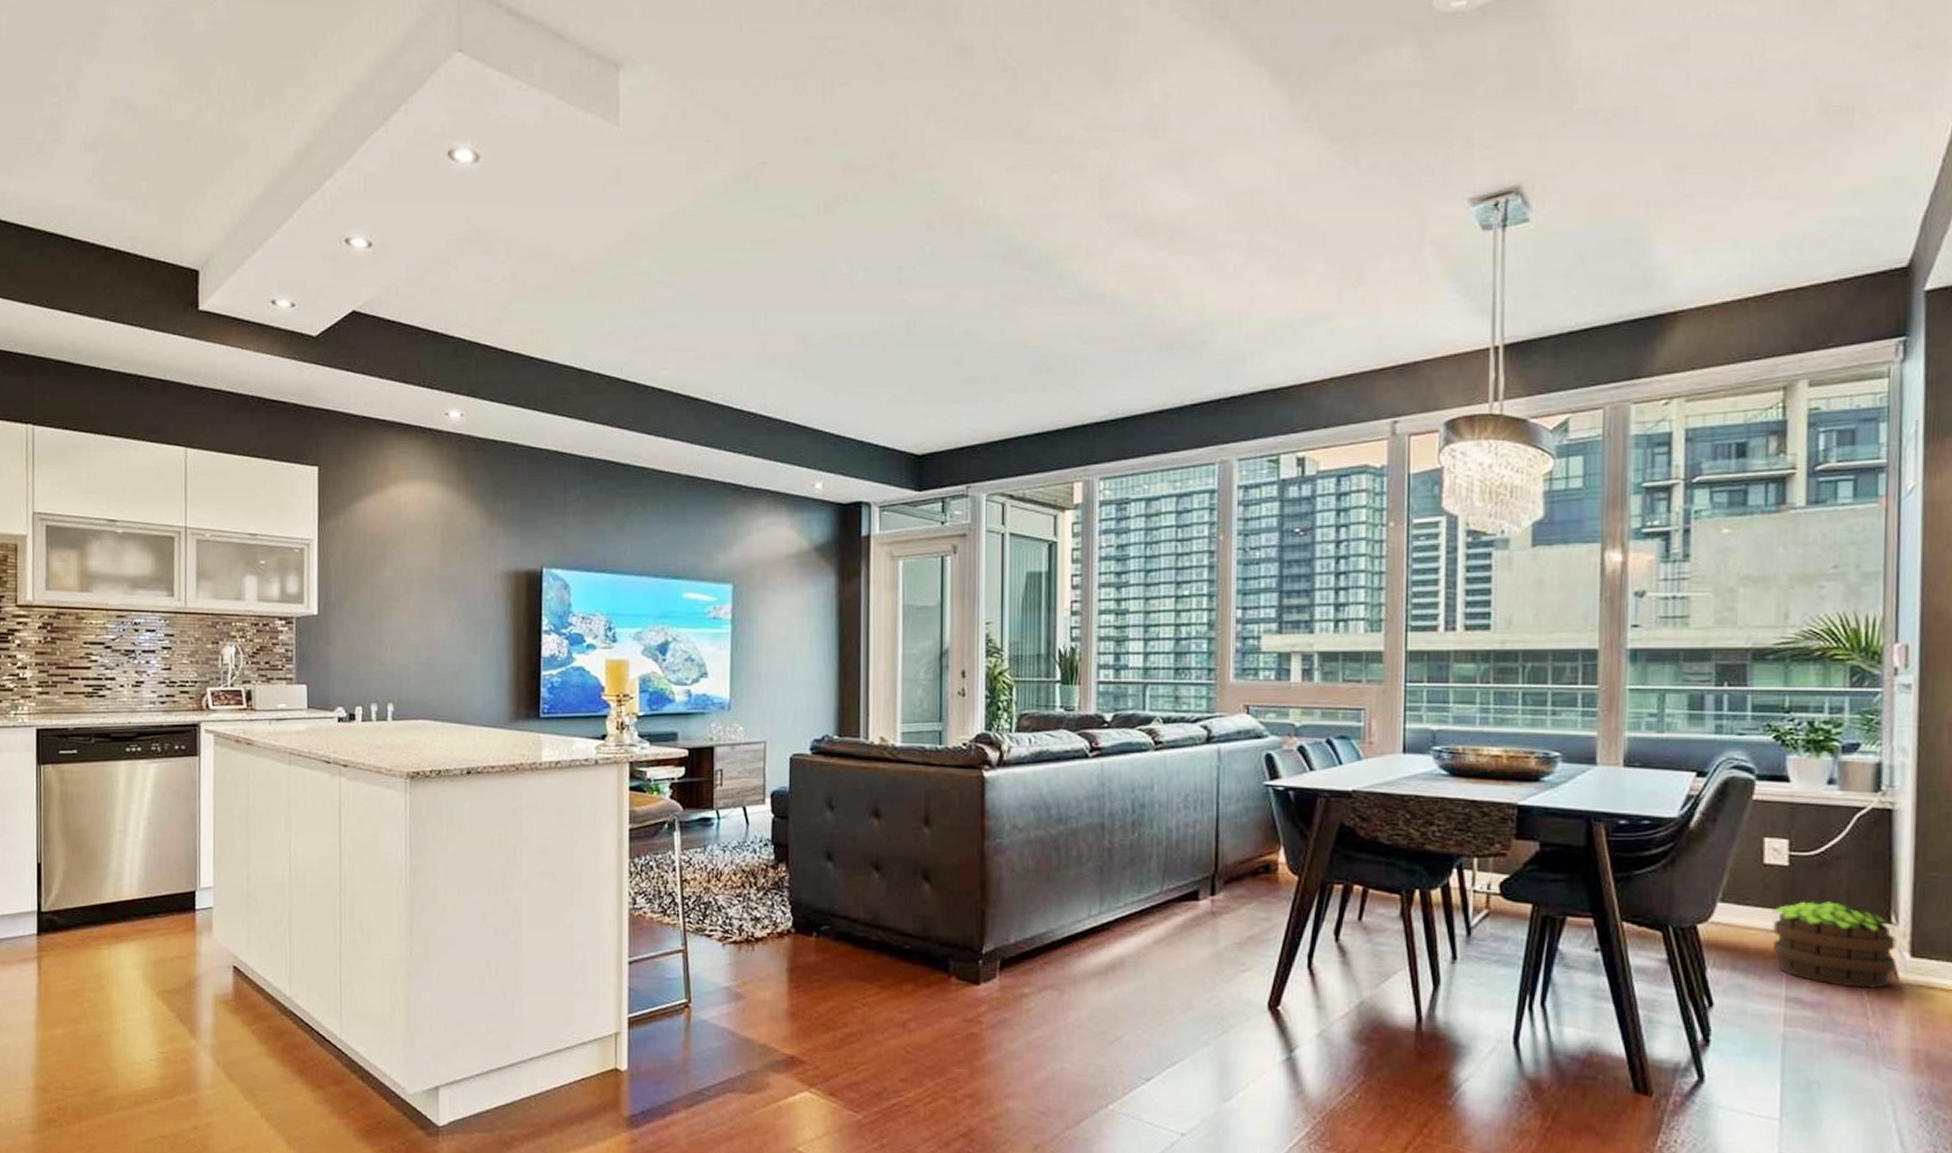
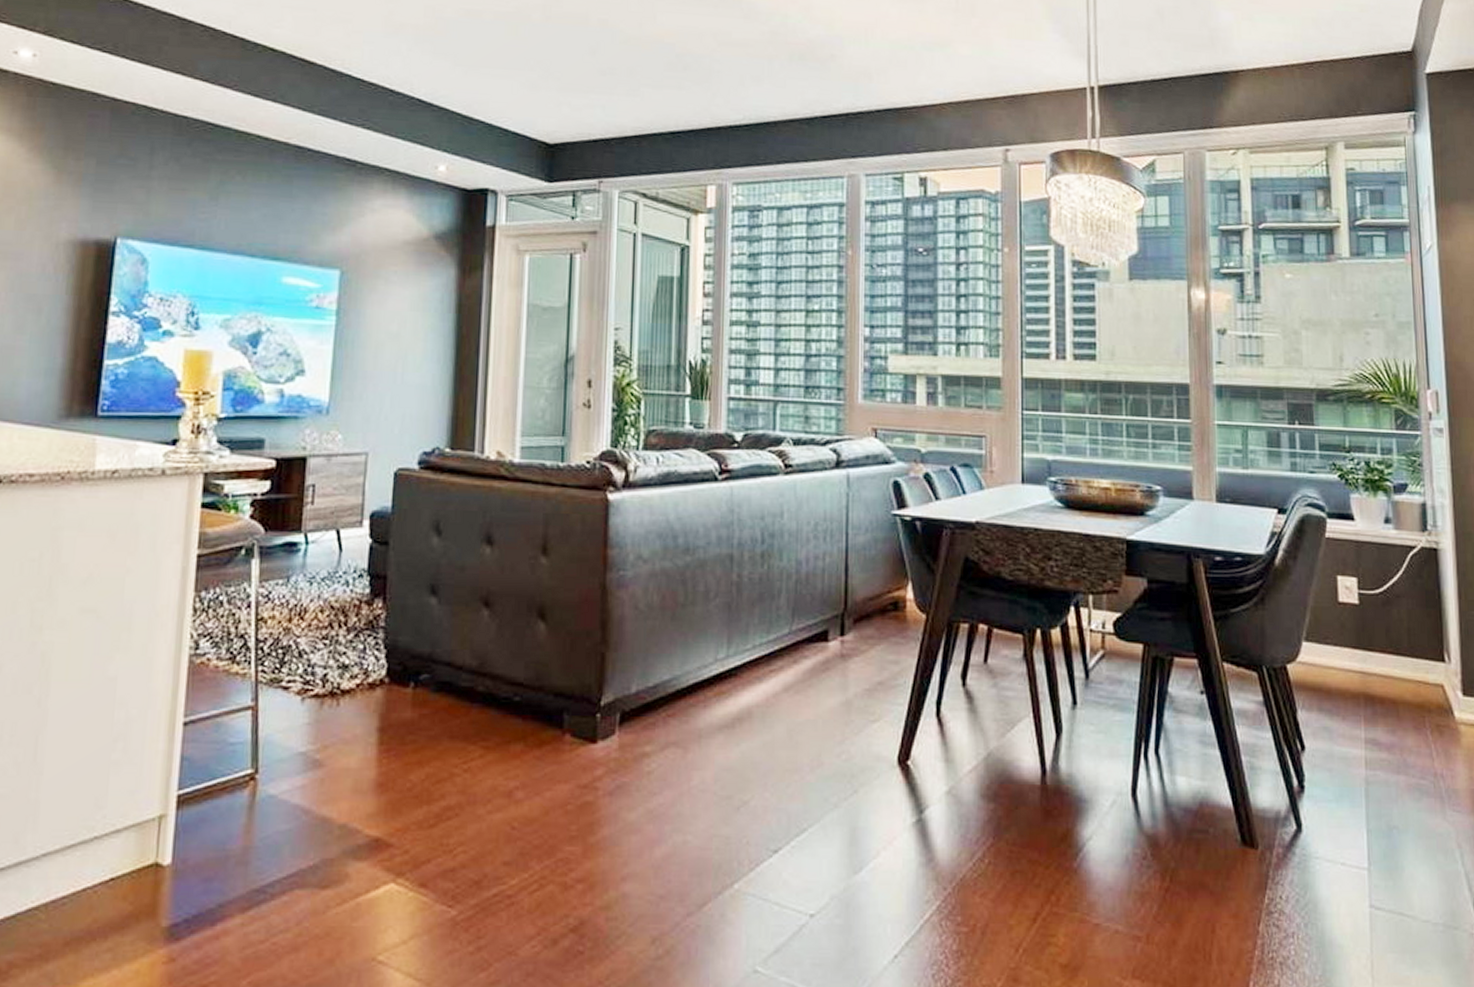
potted plant: present [1772,901,1898,989] -> none [1348,640,1452,728]

